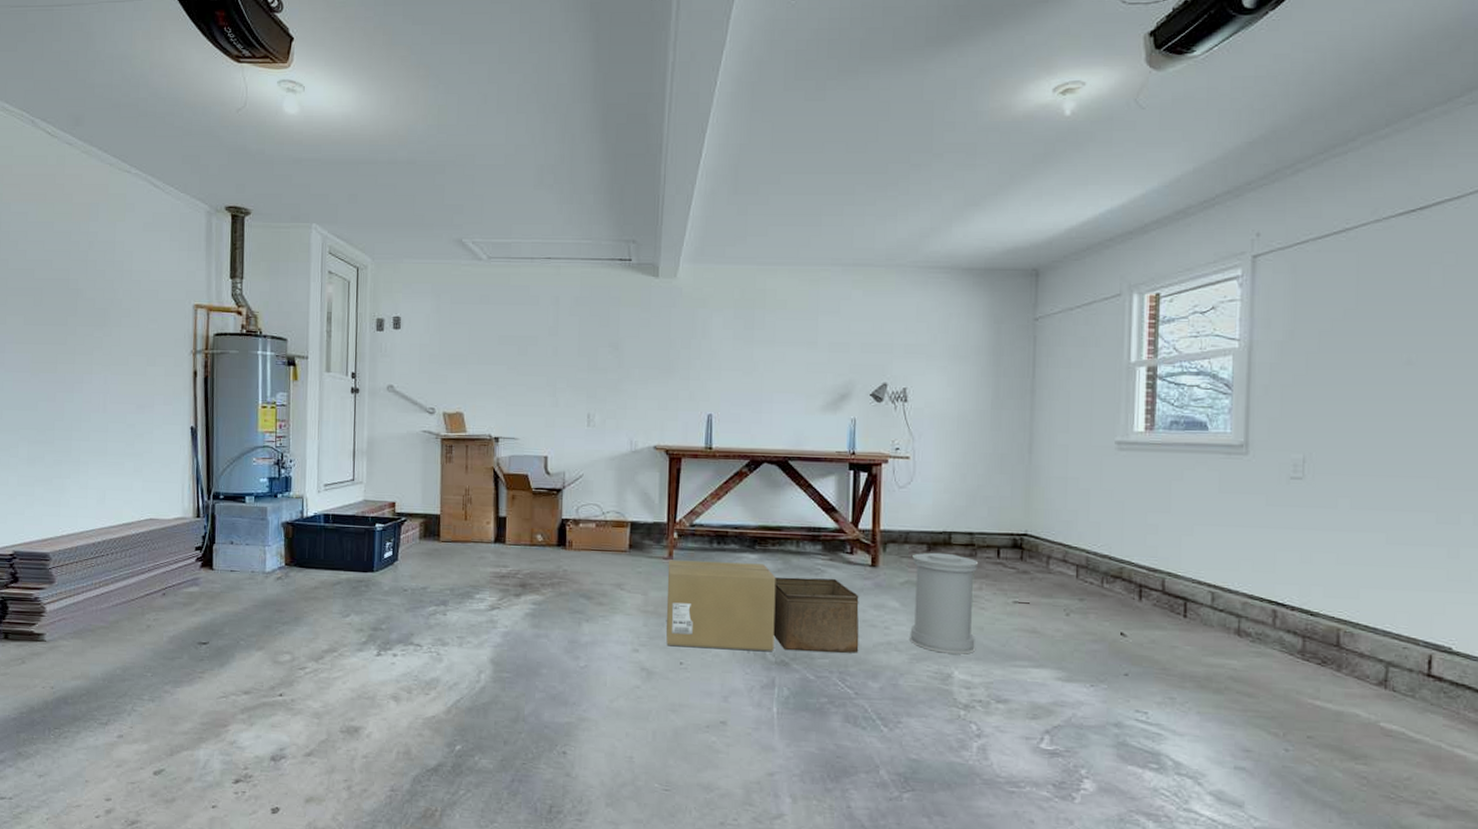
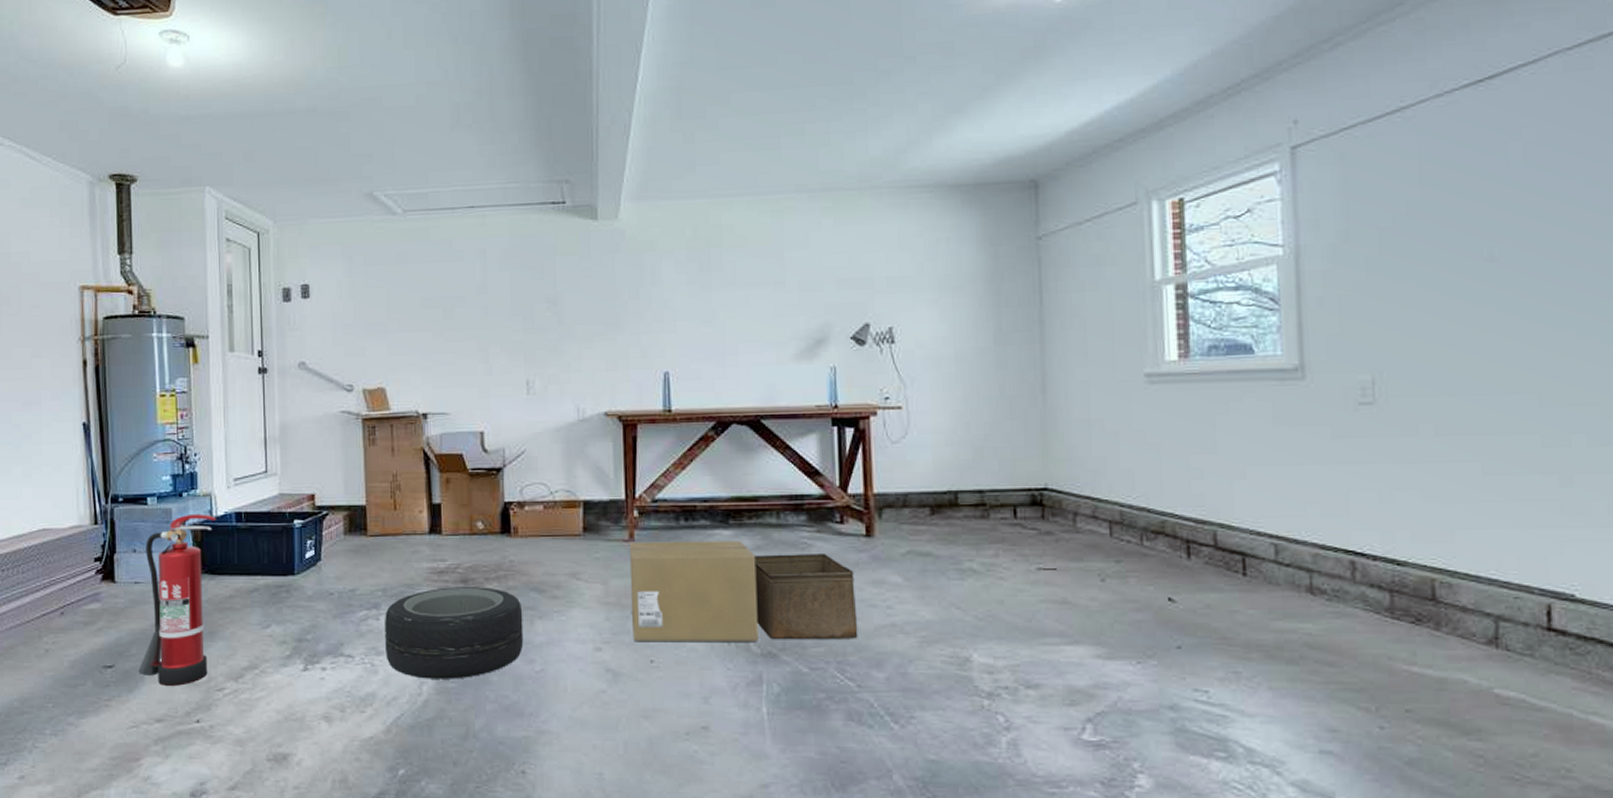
fire extinguisher: none [230,513,306,663] -> present [138,513,216,686]
car tire: none [450,590,572,670] -> present [385,587,524,679]
trash can: present [910,552,979,654] -> none [914,516,995,633]

